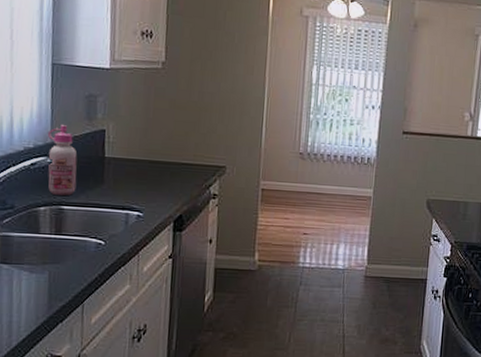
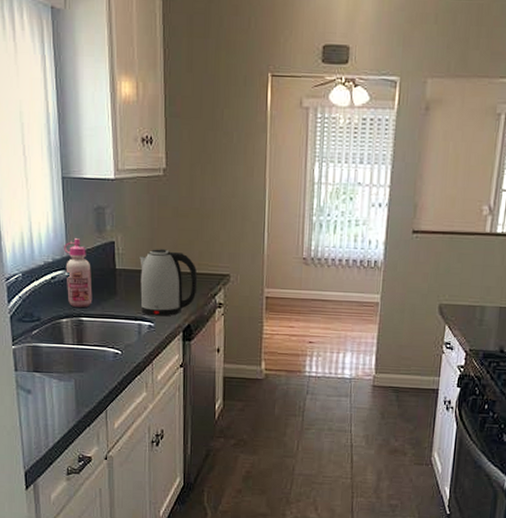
kettle: none [130,139,193,206] -> present [139,249,198,316]

